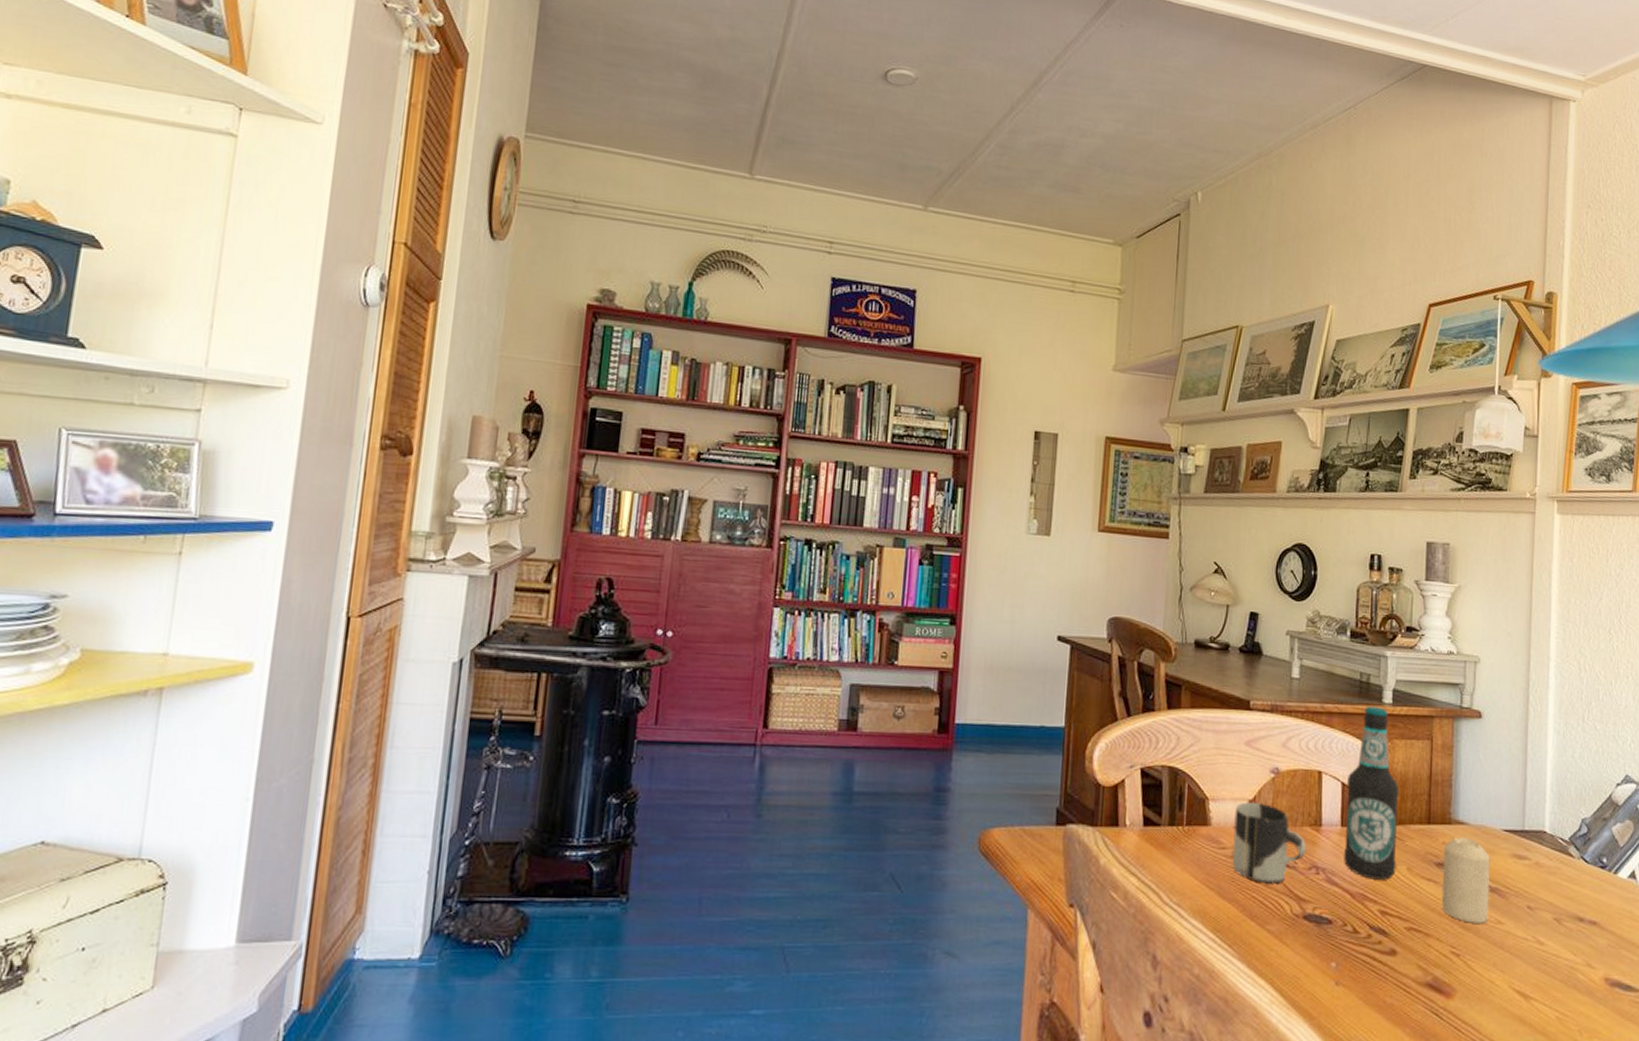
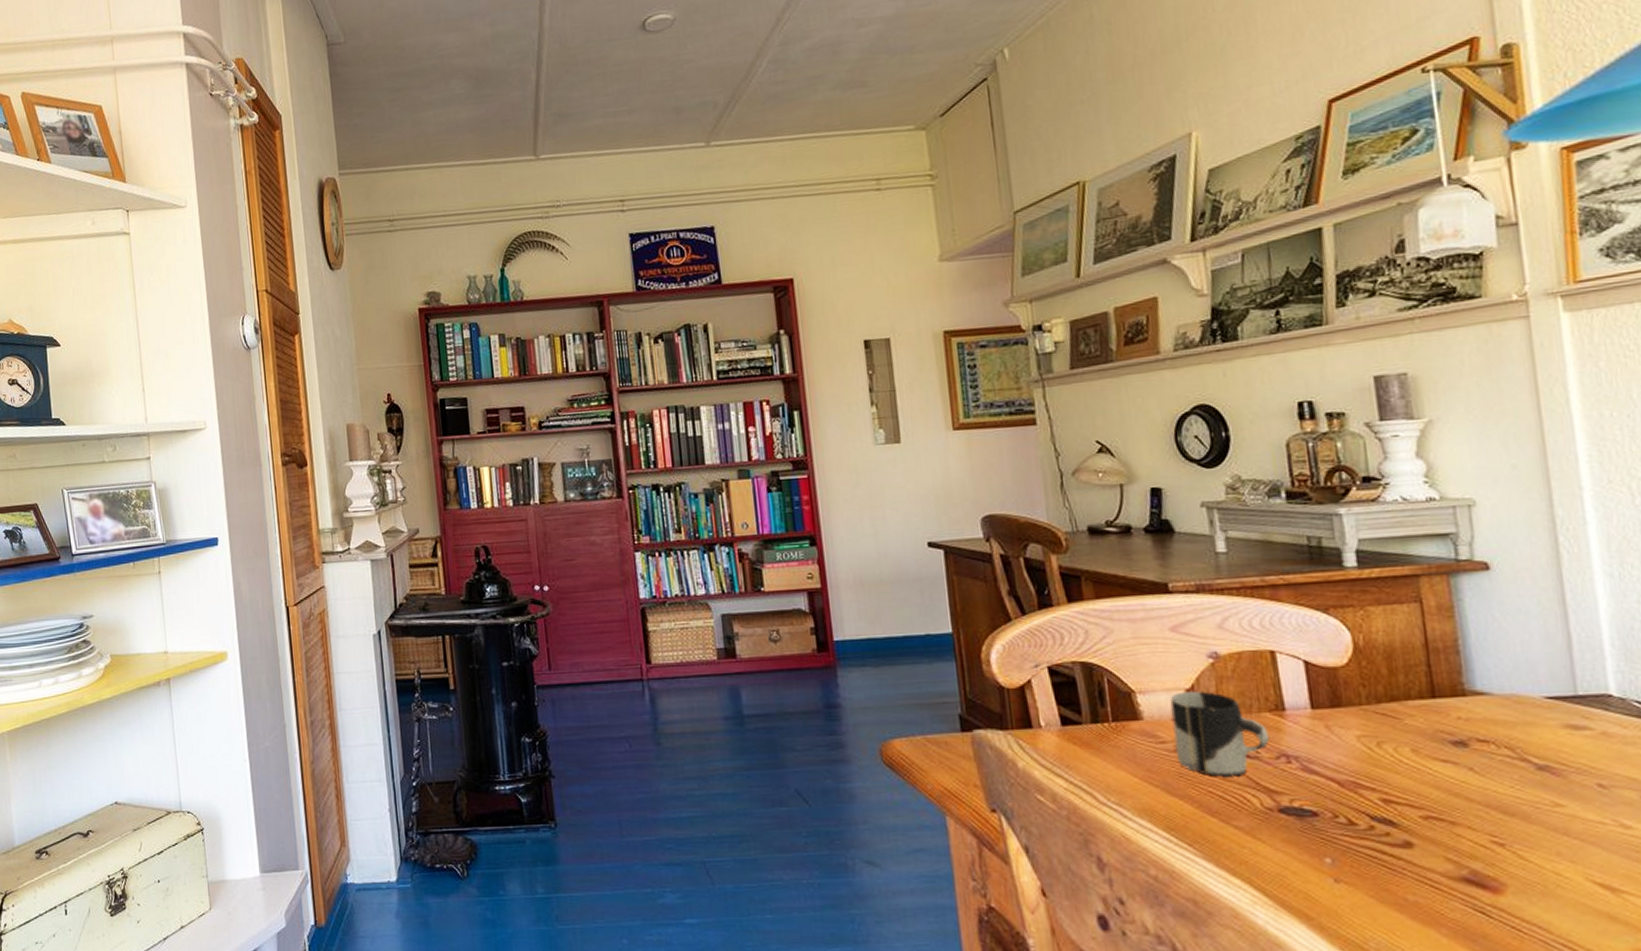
bottle: present [1344,706,1400,880] -> none [1310,572,1396,765]
candle: present [1441,837,1490,924] -> none [1459,709,1540,808]

